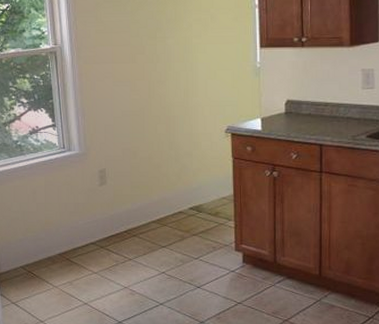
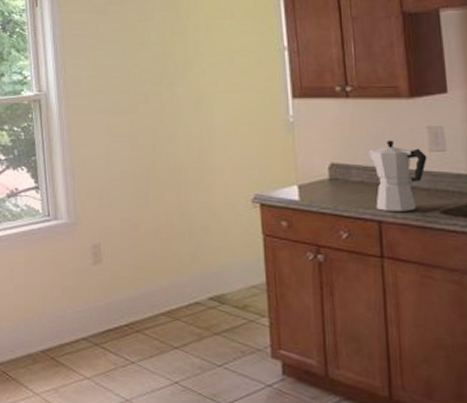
moka pot: none [313,80,360,137] -> present [365,140,427,212]

